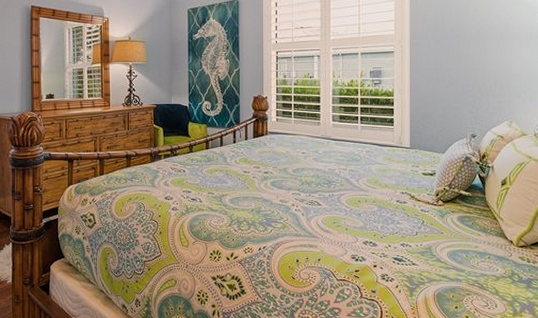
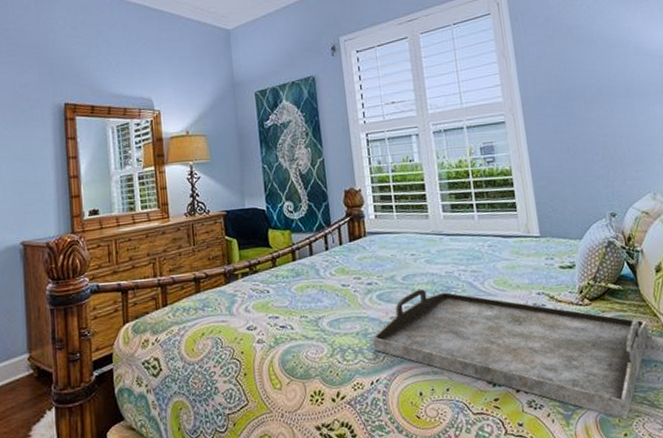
serving tray: none [263,180,487,295] -> present [372,288,649,419]

